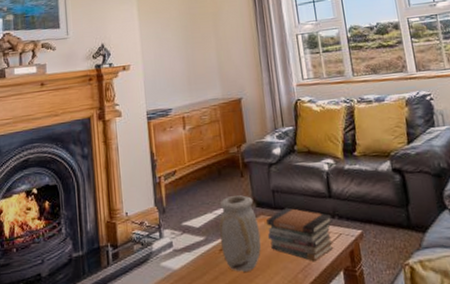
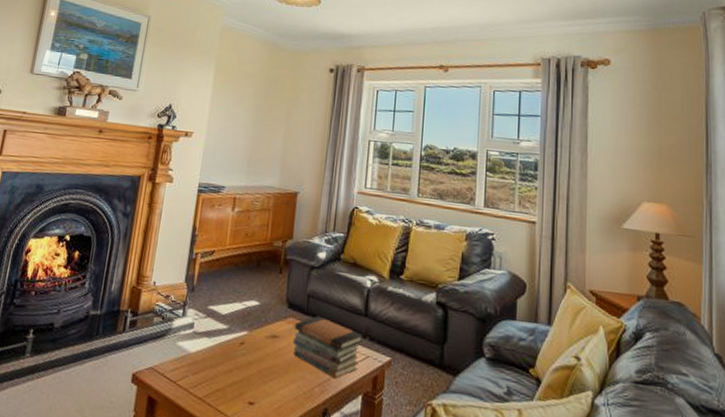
vase: present [219,195,262,272] -> none [242,290,287,372]

